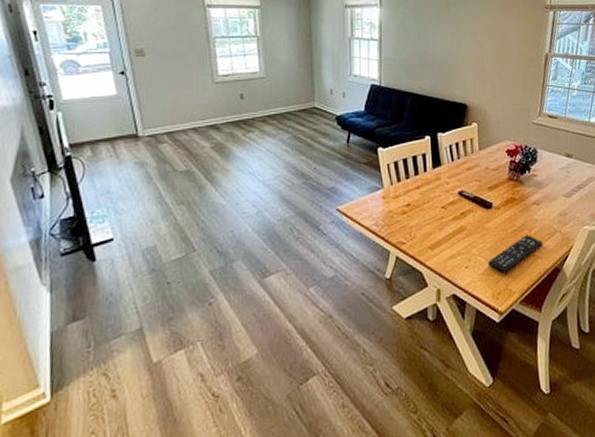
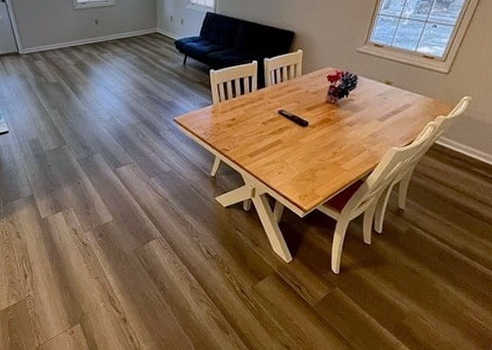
remote control: present [488,234,543,274] -> none [299,151,350,181]

